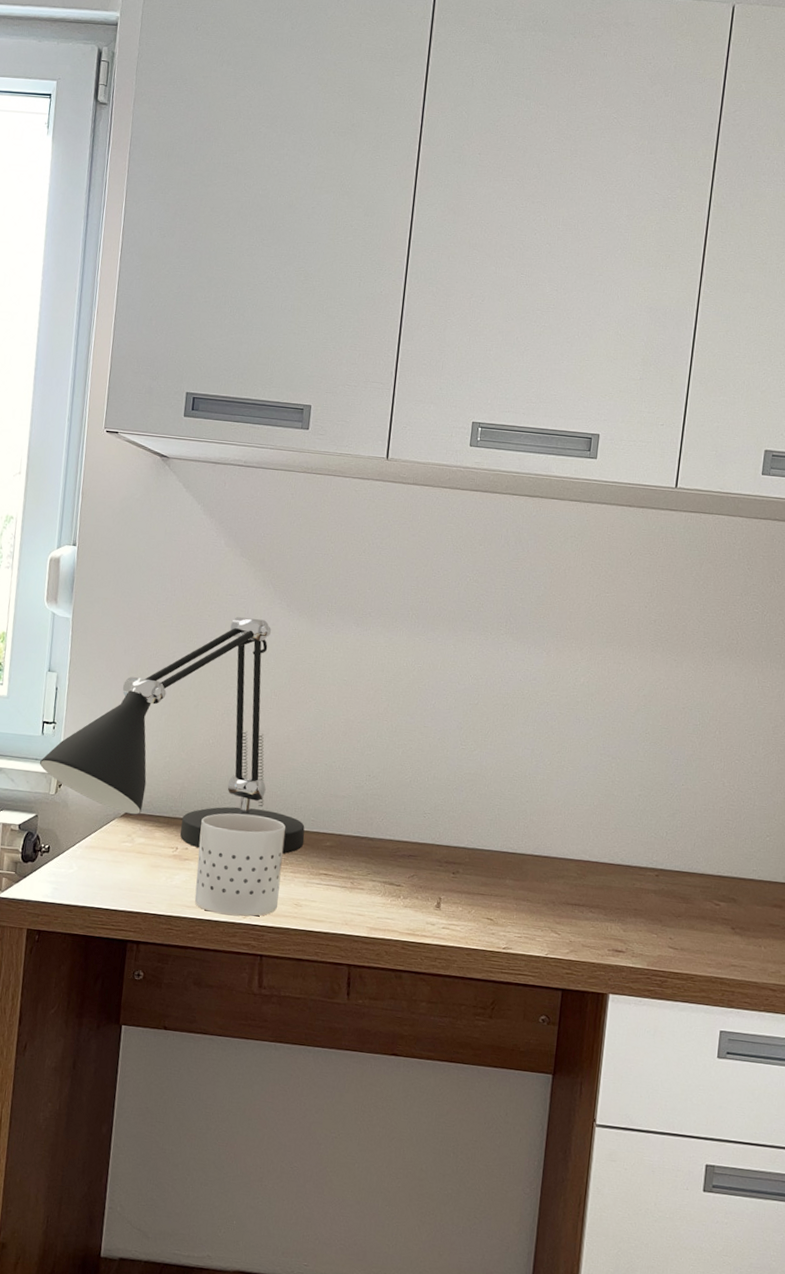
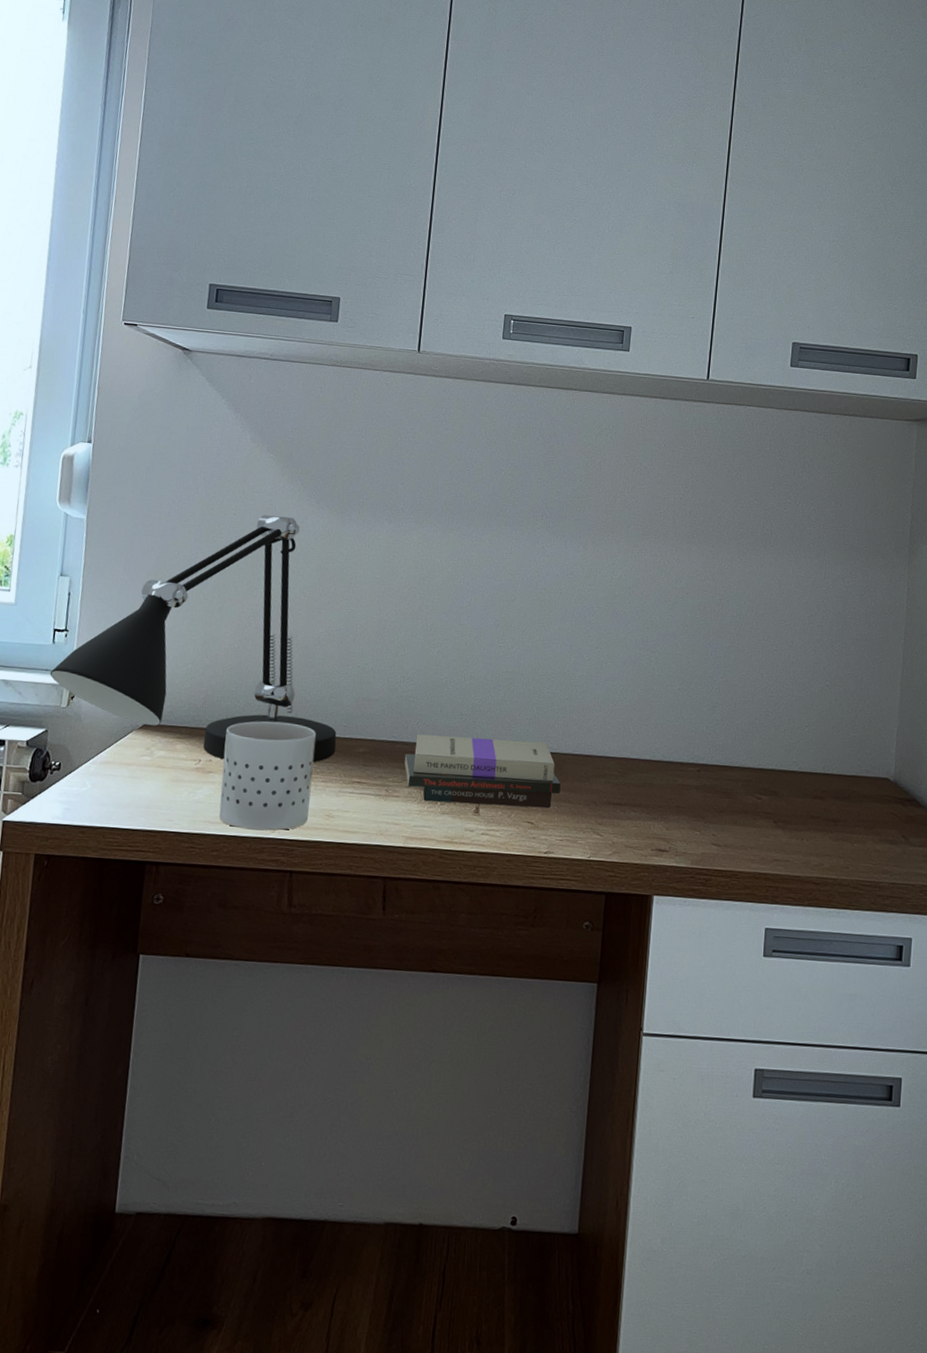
books: none [369,830,520,906] -> present [404,734,561,809]

